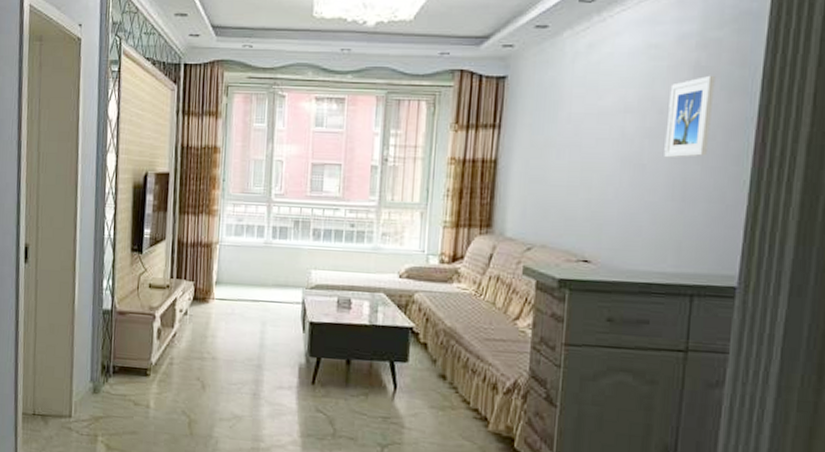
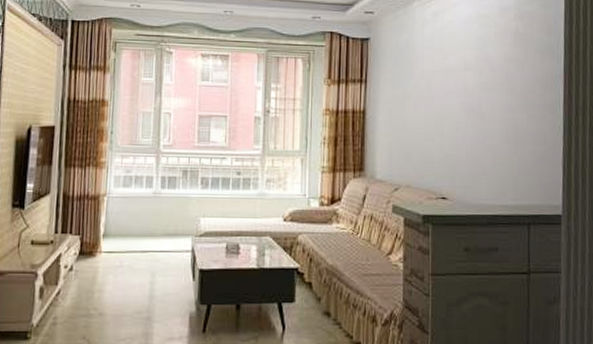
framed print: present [664,75,715,158] -> none [498,40,531,108]

